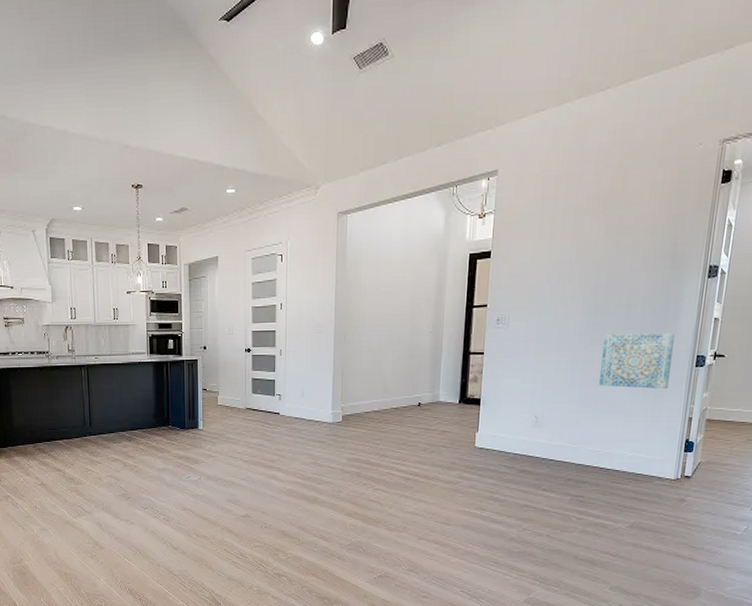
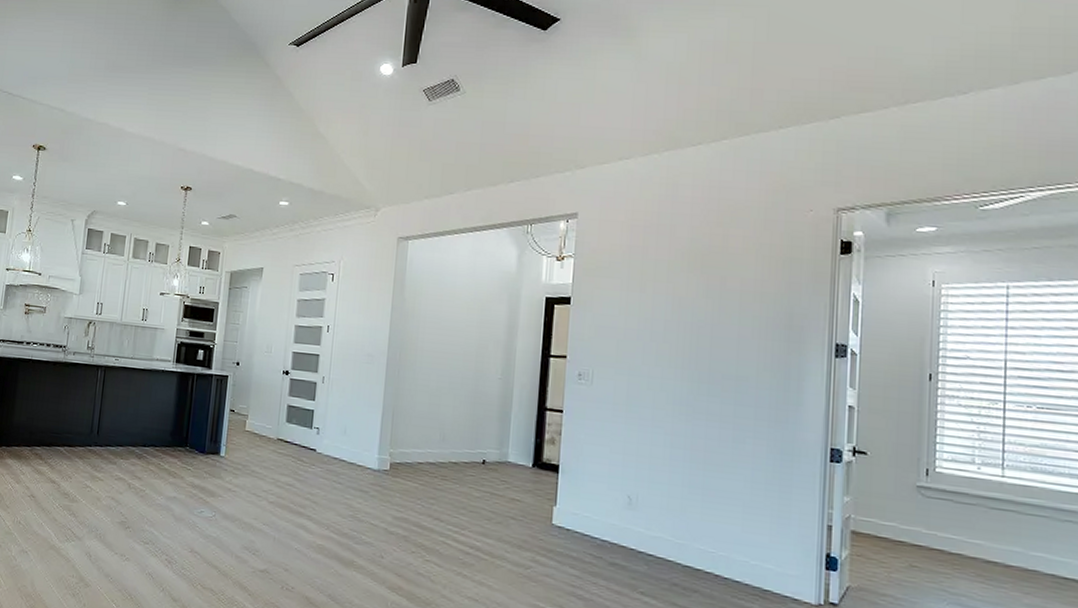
wall art: present [598,333,675,390] -> none [706,408,799,485]

